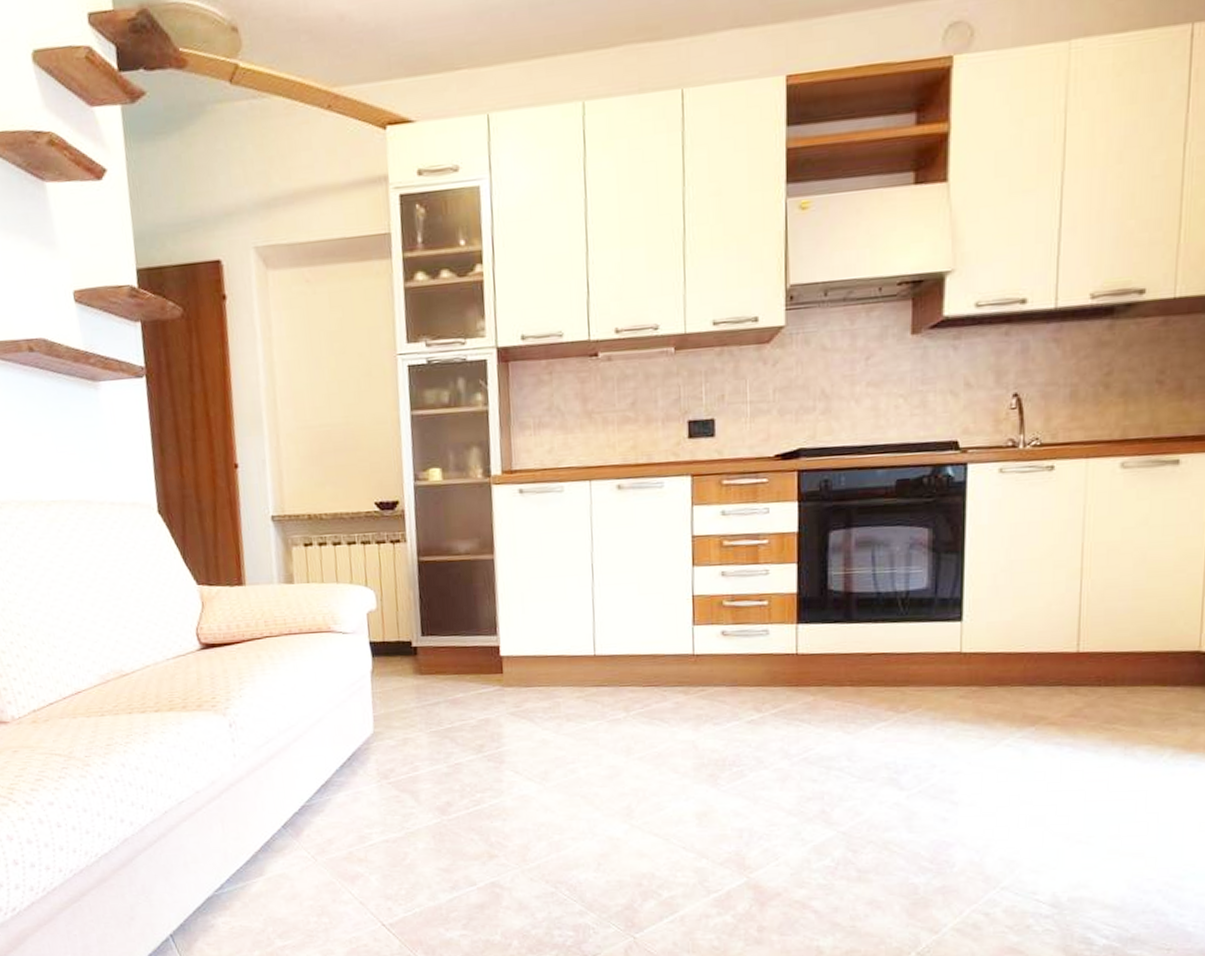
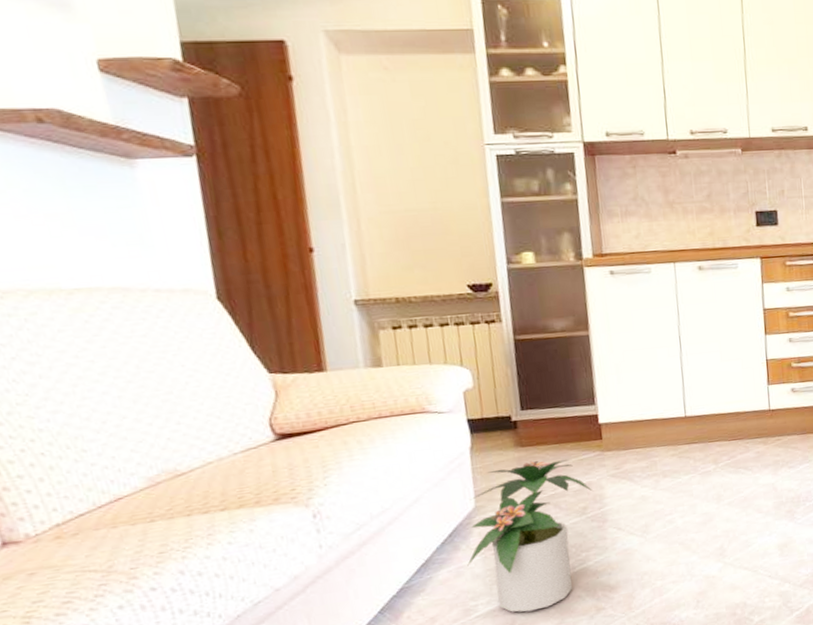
potted plant: none [364,690,492,848] -> present [467,460,594,612]

